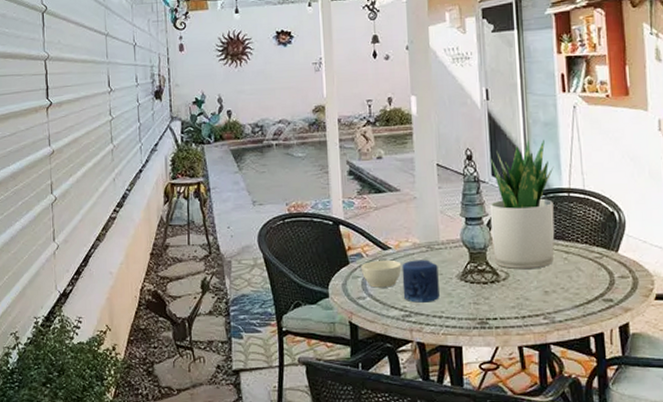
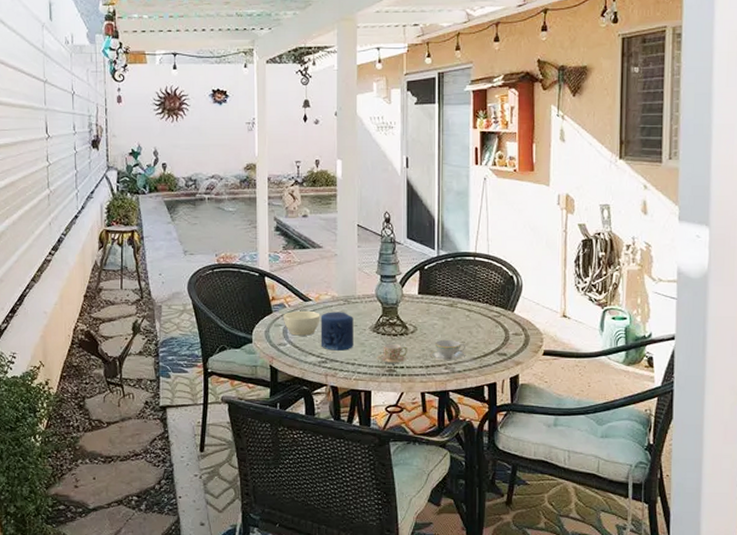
teacup: none [466,293,502,316] -> present [377,344,408,364]
planter: present [489,139,555,270] -> none [403,207,463,324]
teacup: none [525,285,567,310] -> present [429,339,466,361]

